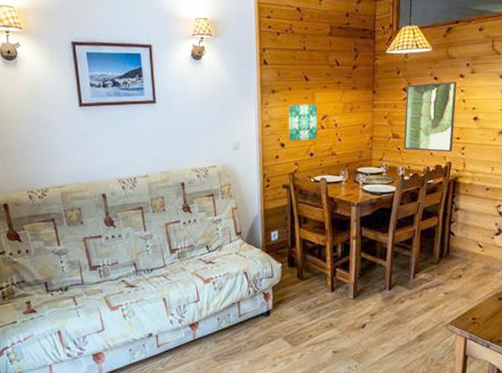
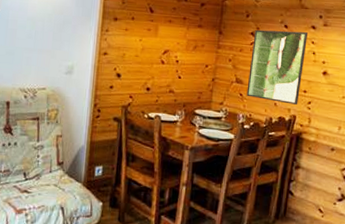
wall art: present [288,104,318,141] -> none [125,34,160,74]

